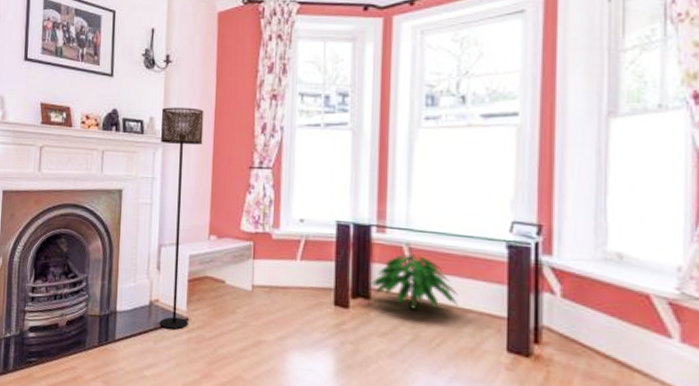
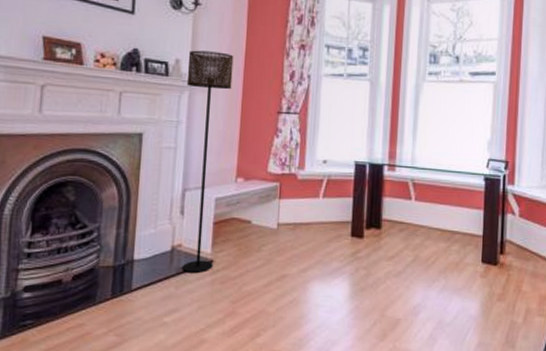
indoor plant: present [370,253,458,310] -> none [381,188,449,235]

